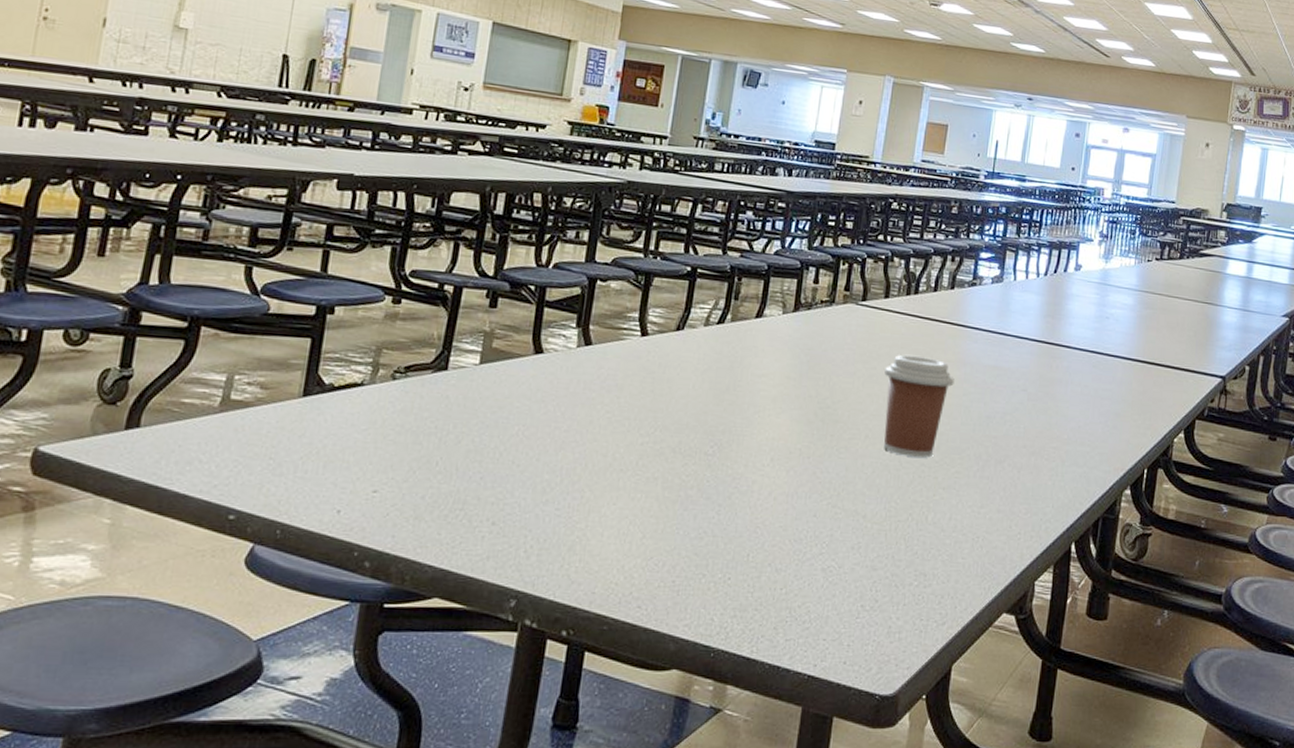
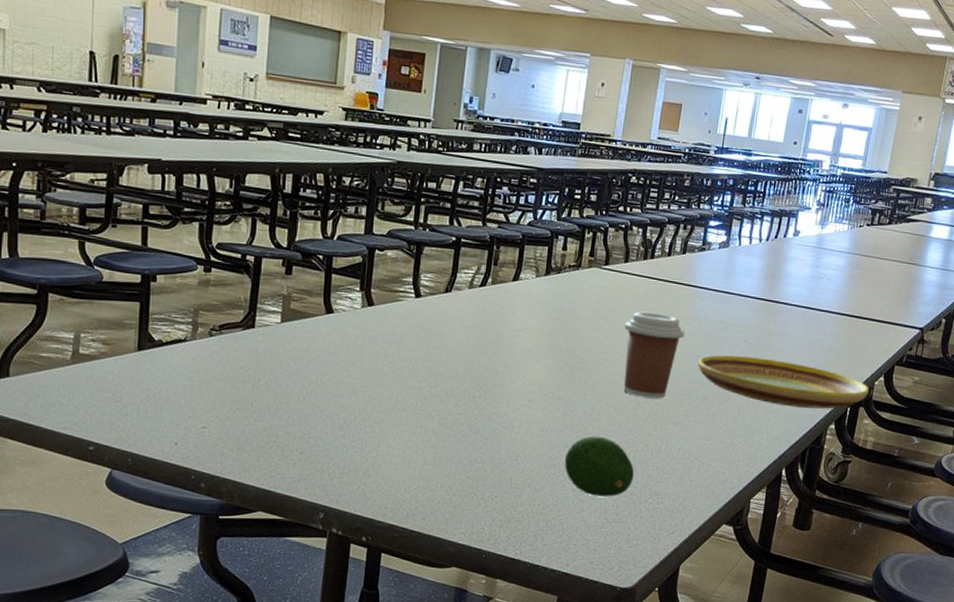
fruit: none [812,502,897,579] -> present [564,436,635,497]
plate: none [969,406,1168,471] -> present [697,355,869,409]

